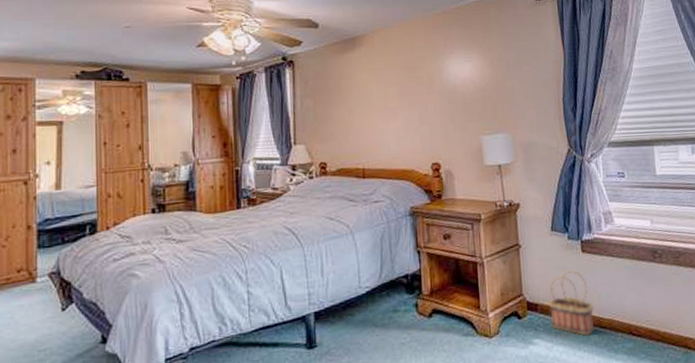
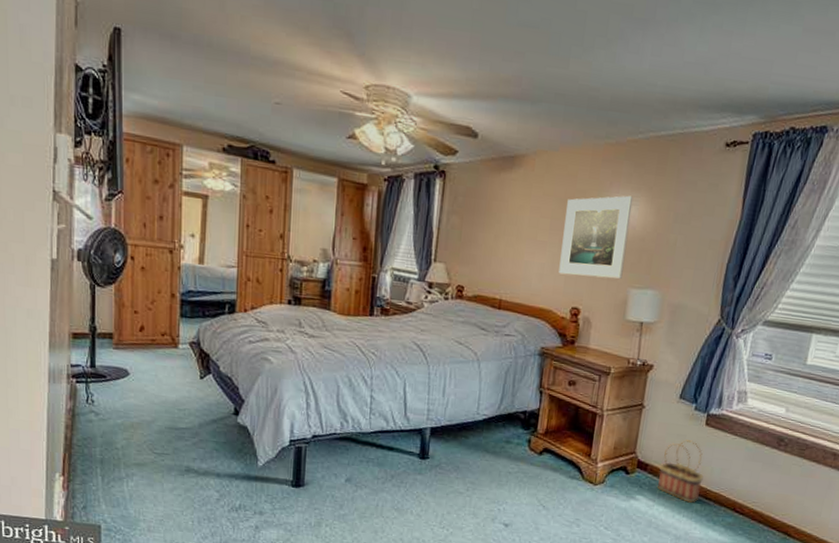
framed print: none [409,54,473,135] -> present [558,195,634,279]

